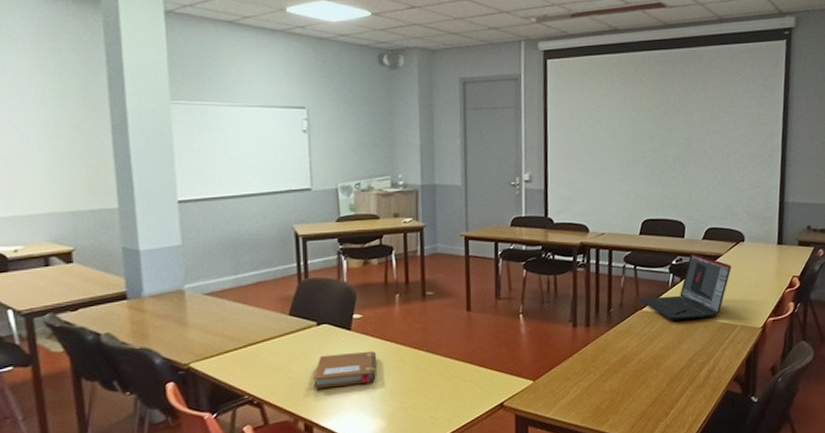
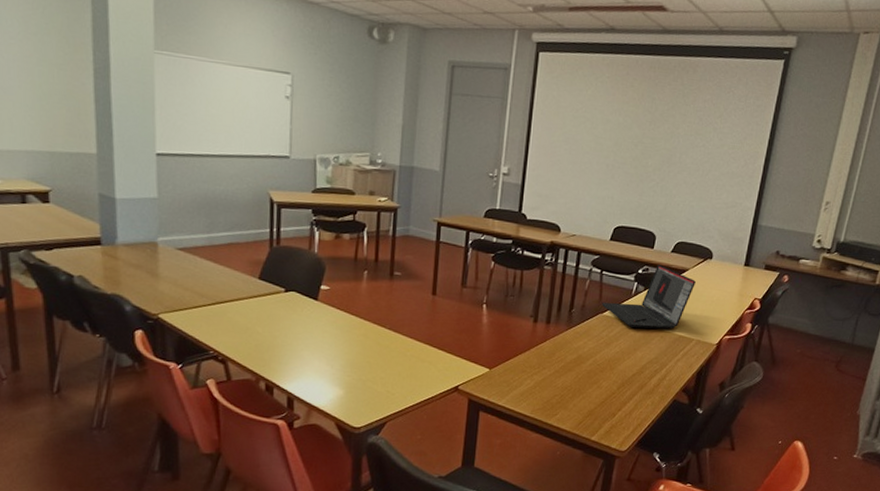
notebook: present [312,351,377,389] -> none [276,321,341,353]

